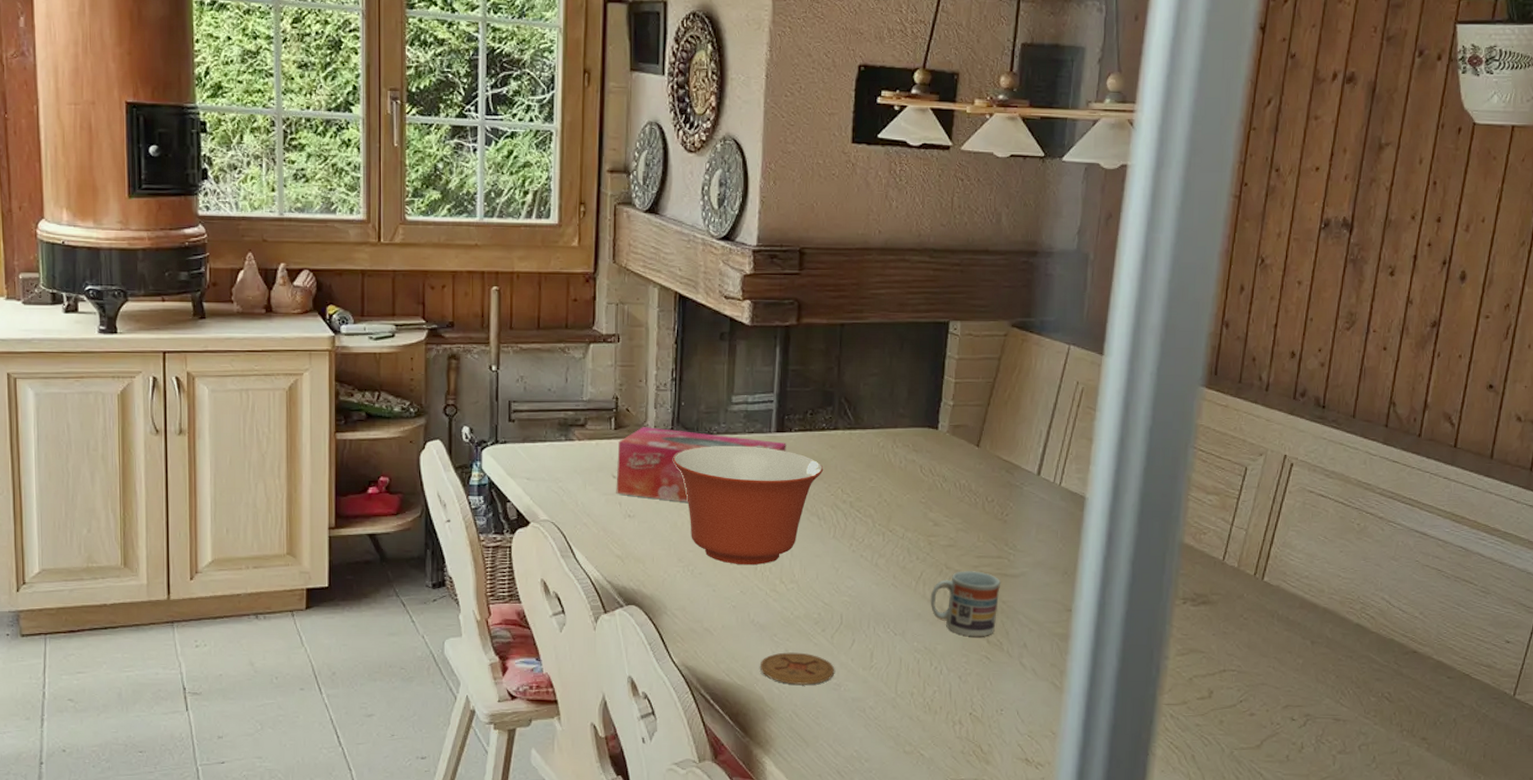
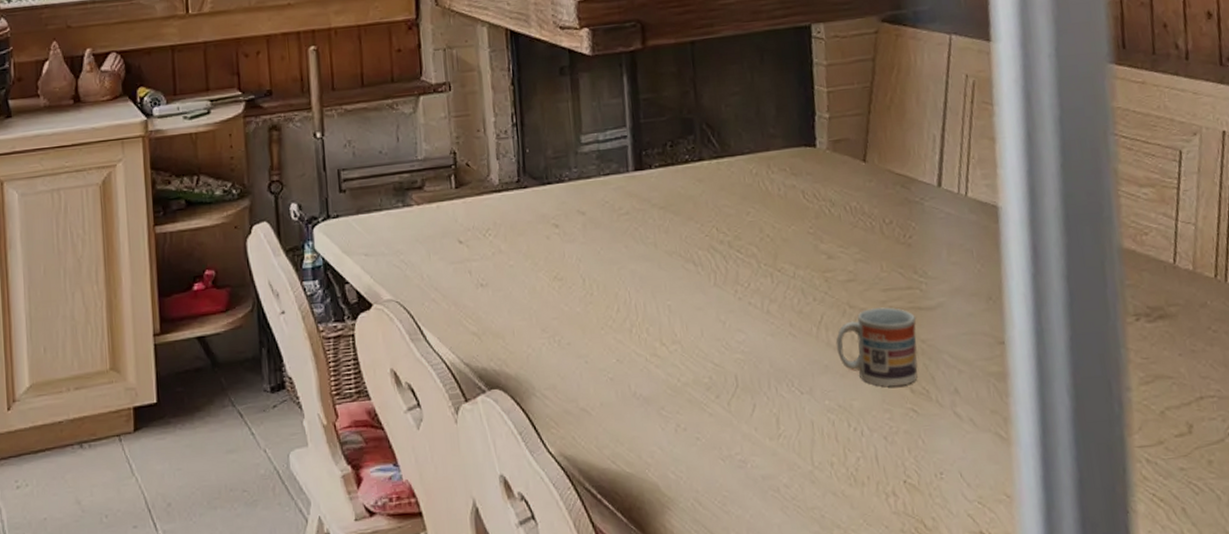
tissue box: present [616,427,787,503] -> none [461,180,649,263]
mixing bowl: present [673,445,824,566] -> none [523,189,693,329]
coaster: present [759,652,835,685] -> none [649,426,738,466]

